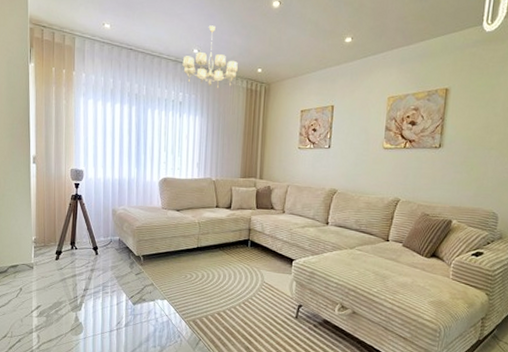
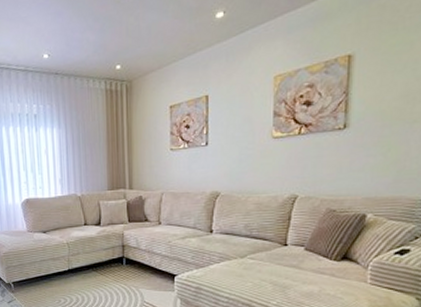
chandelier: present [182,25,239,88] -> none [33,24,95,94]

